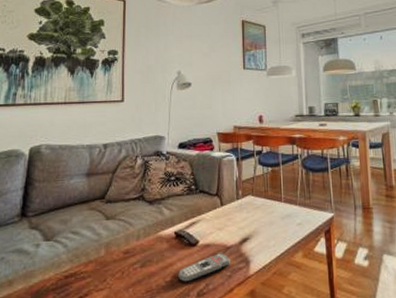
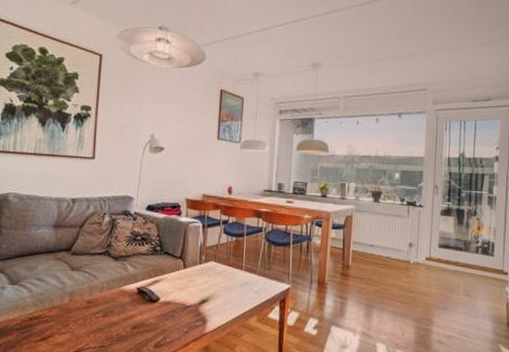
remote control: present [178,253,230,283] -> none [138,311,188,335]

